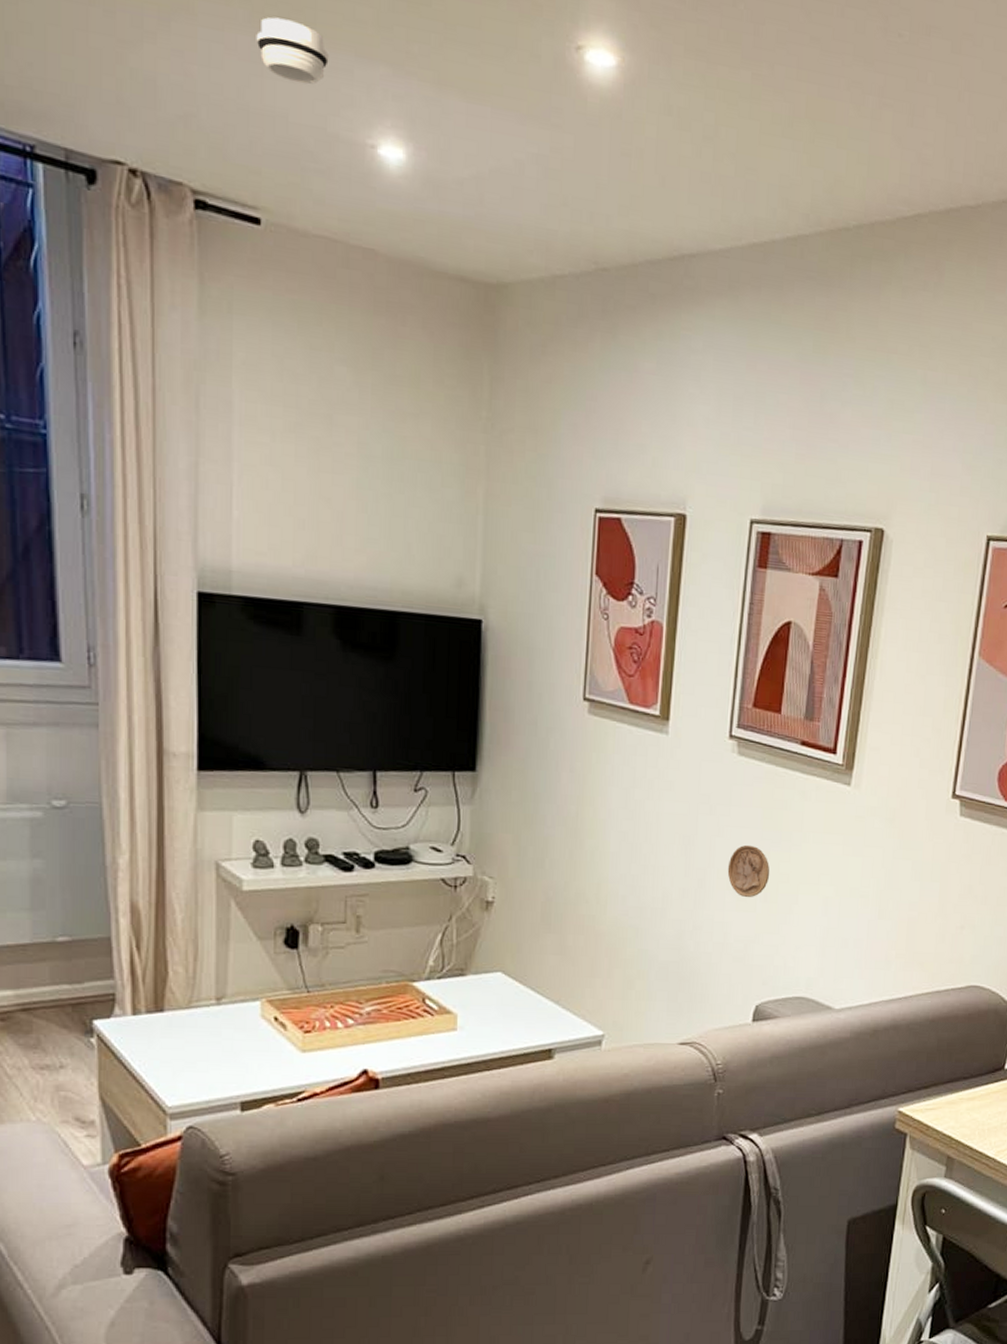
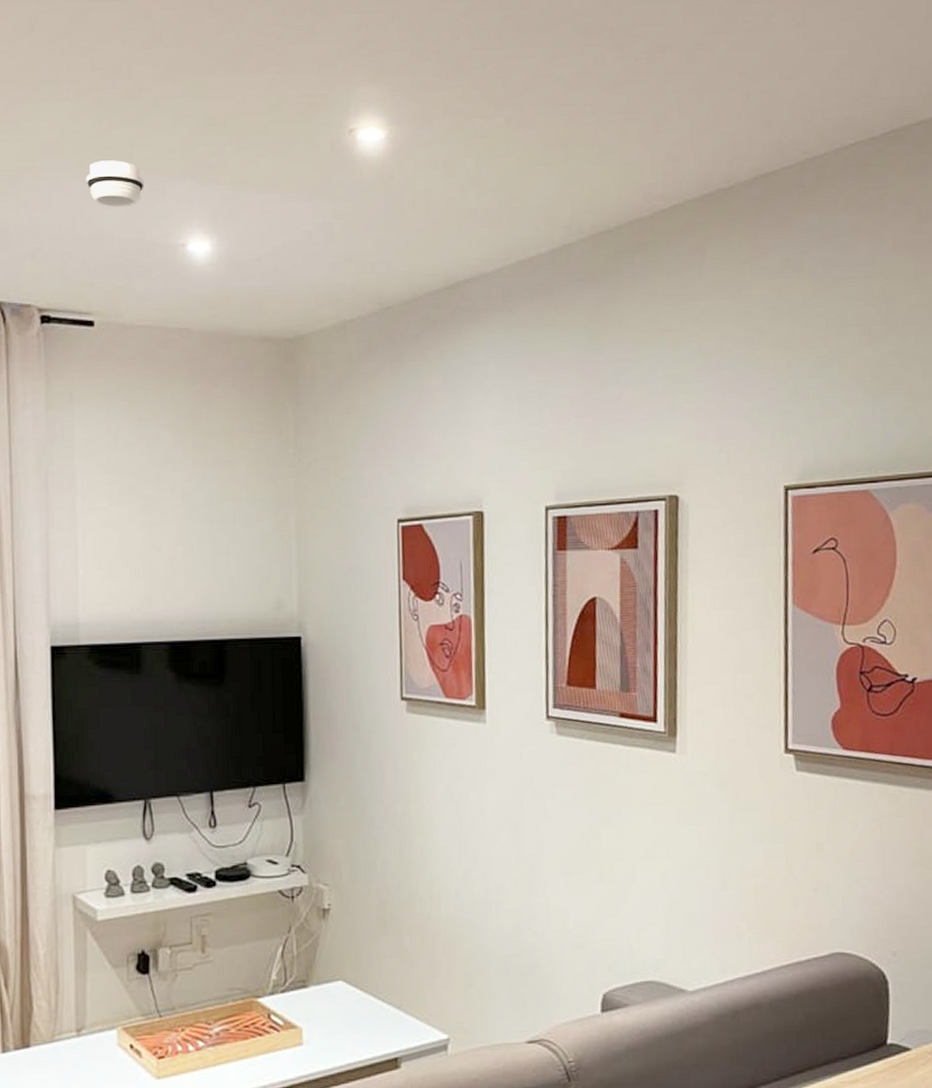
relief medallion: present [727,844,770,898] -> none [558,825,603,880]

